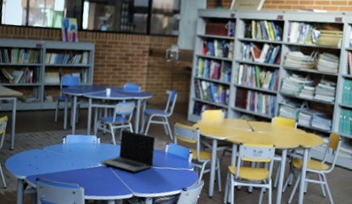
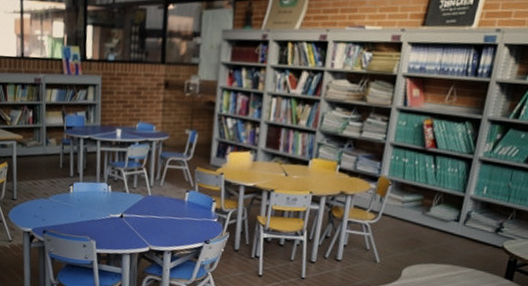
laptop computer: present [100,130,156,172] -> none [112,176,174,223]

